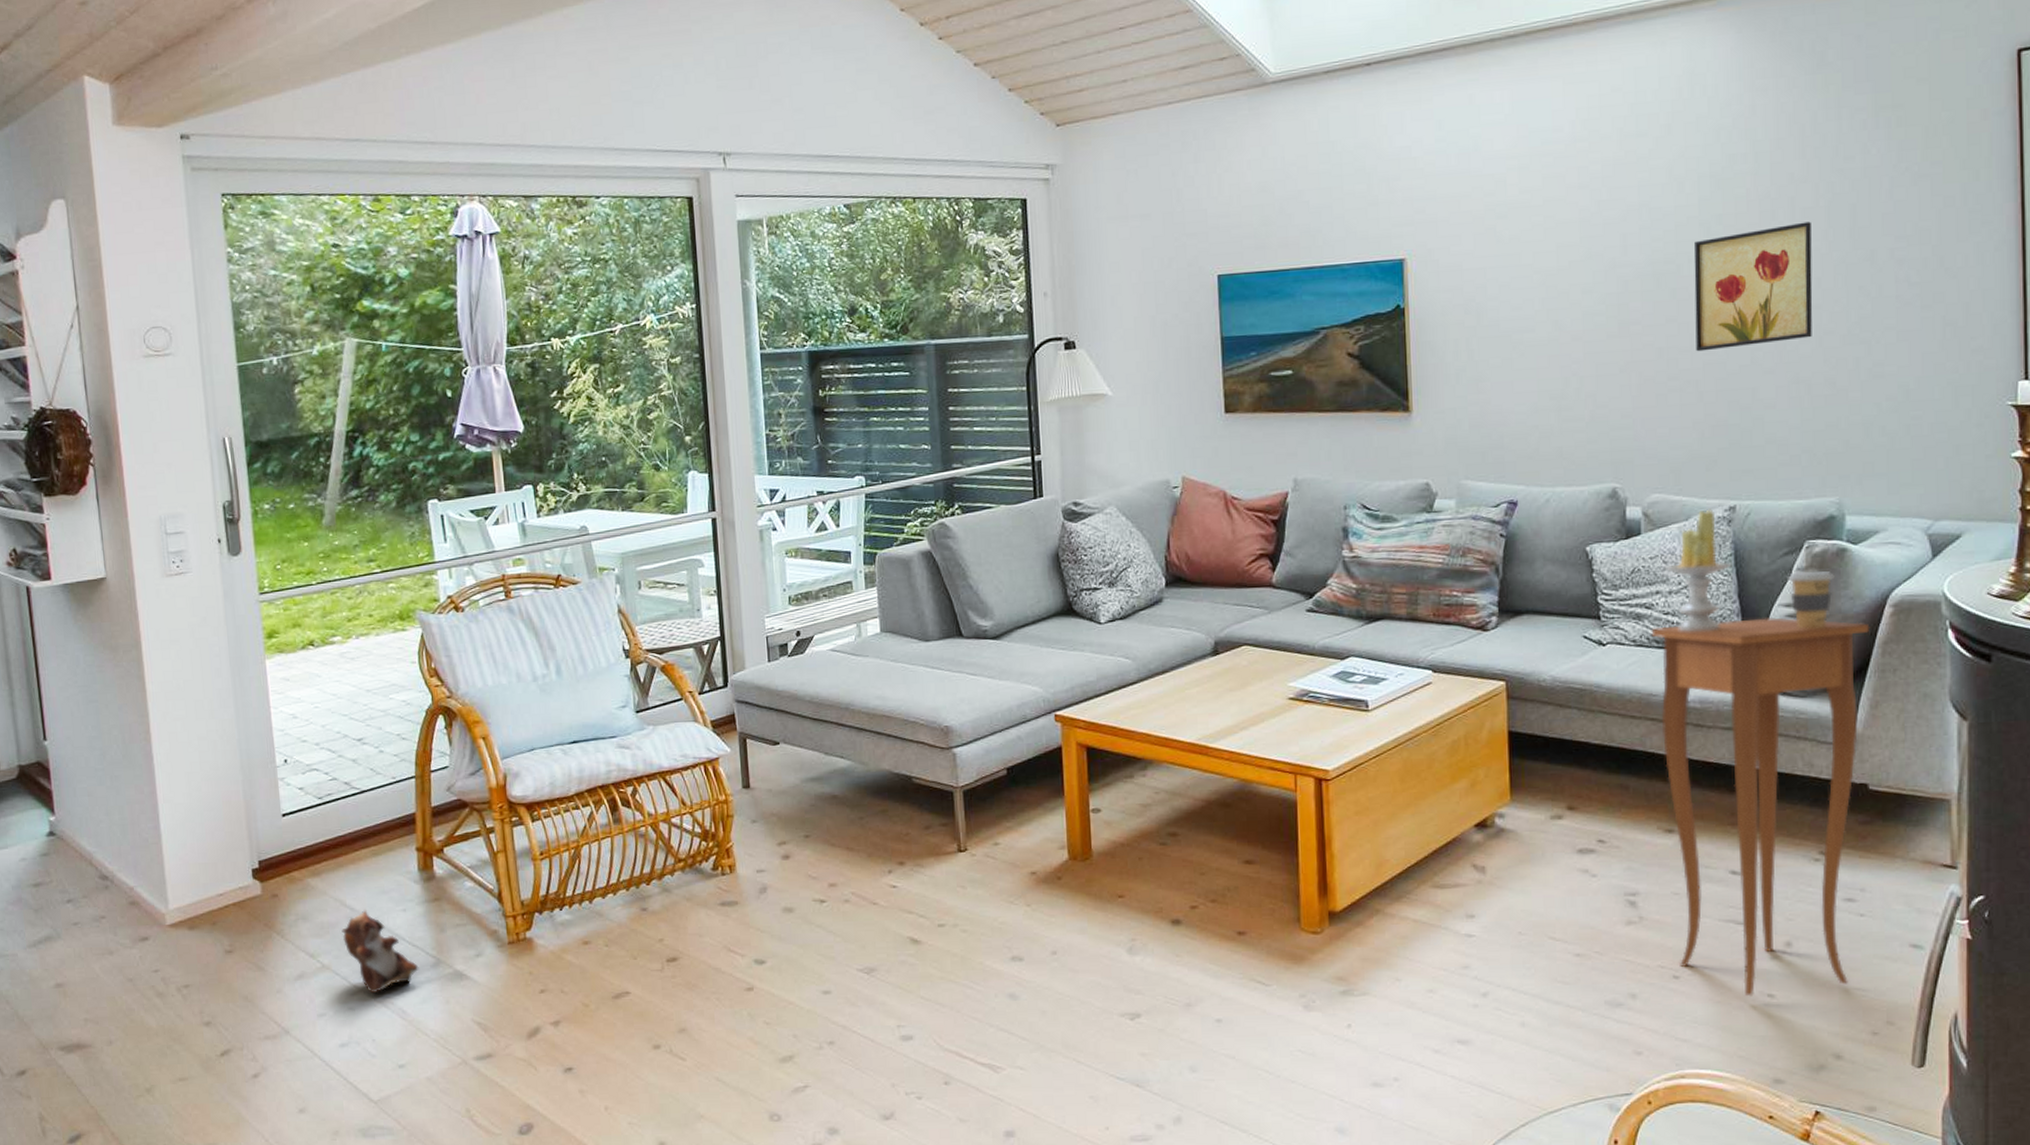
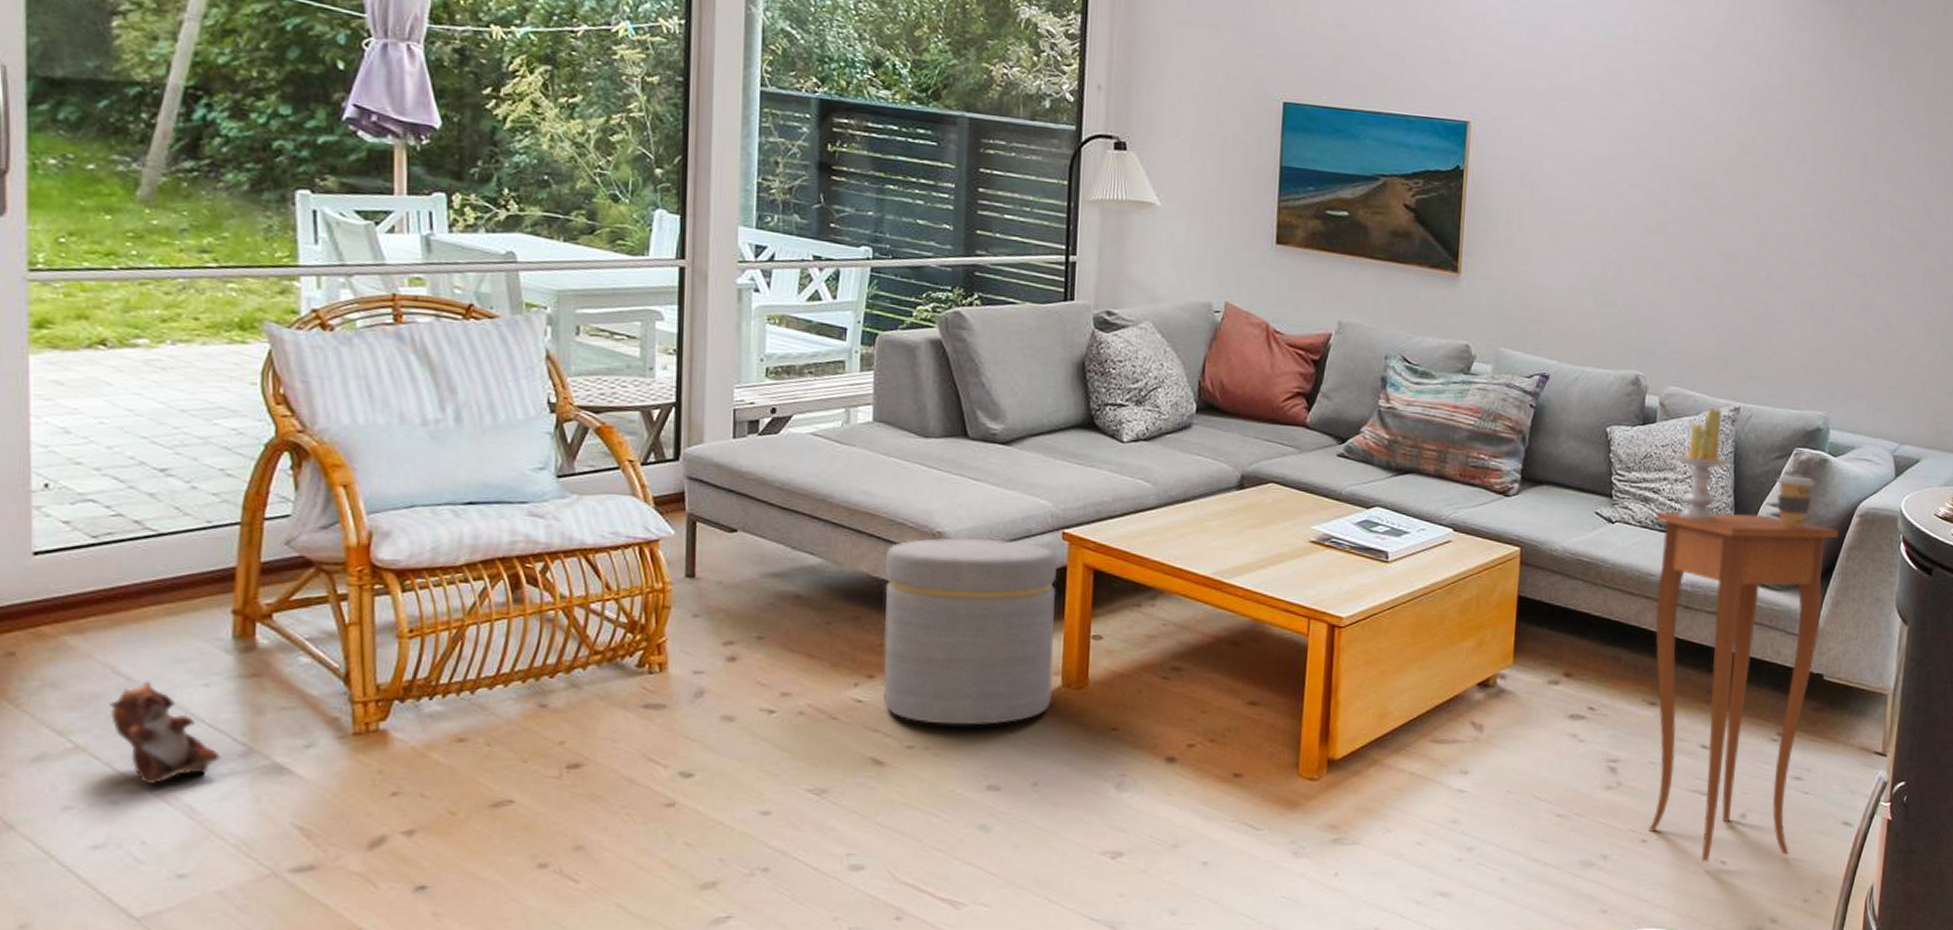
ottoman: none [903,727,1061,903] -> present [883,537,1058,725]
wall art: present [1694,221,1813,352] -> none [1721,156,1829,264]

